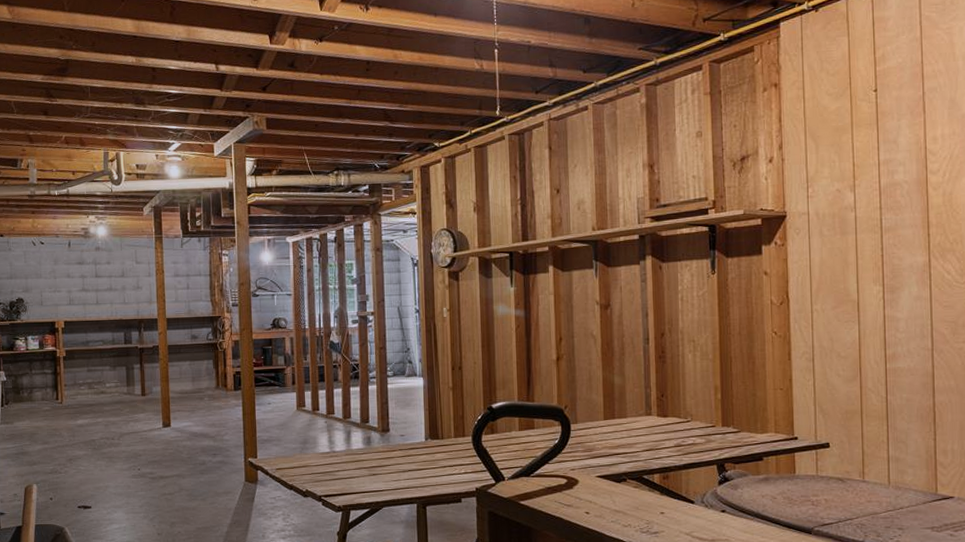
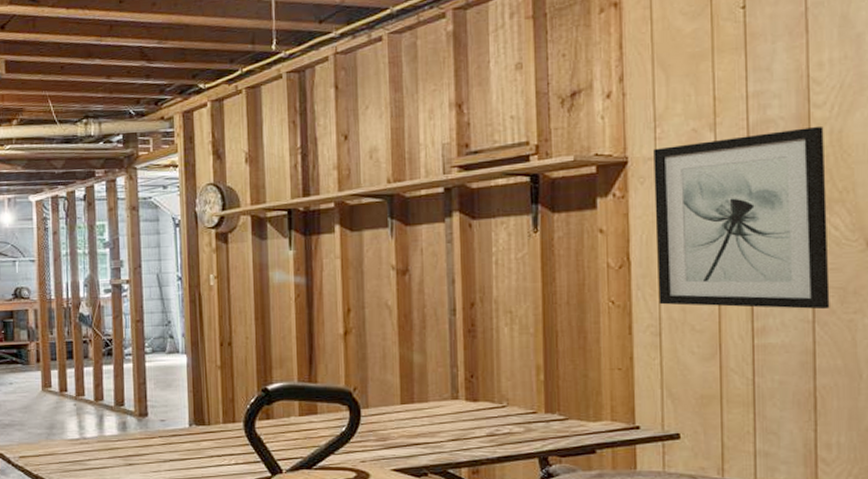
wall art: none [806,189,945,340] -> present [653,126,830,310]

